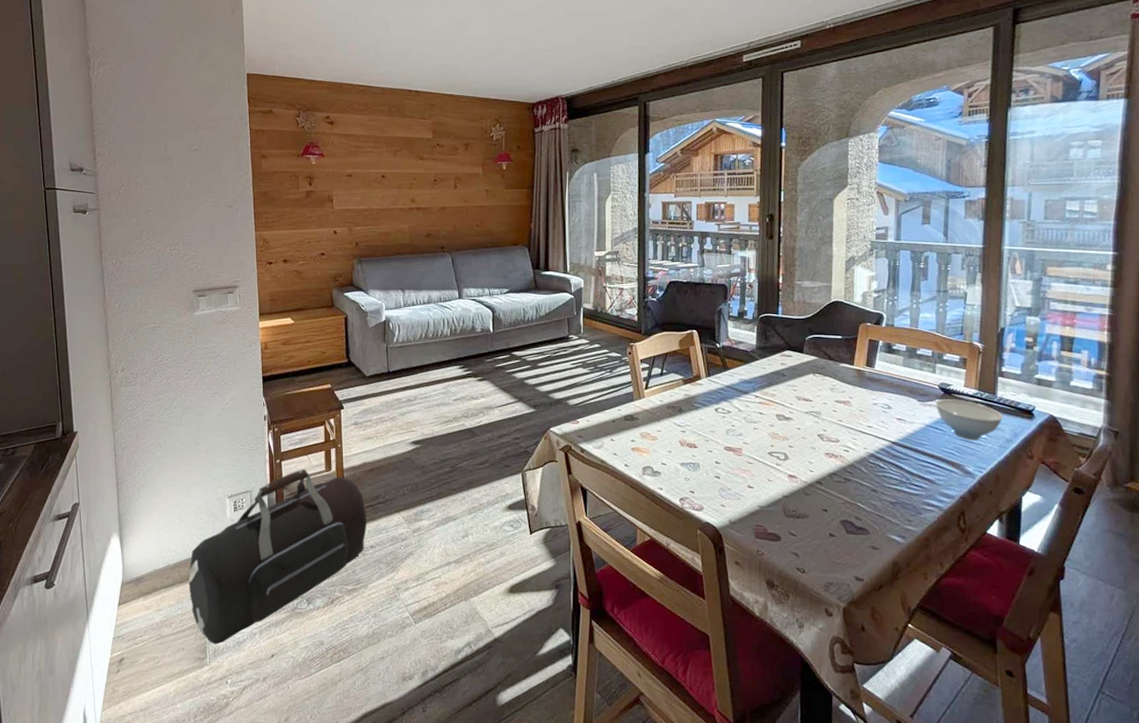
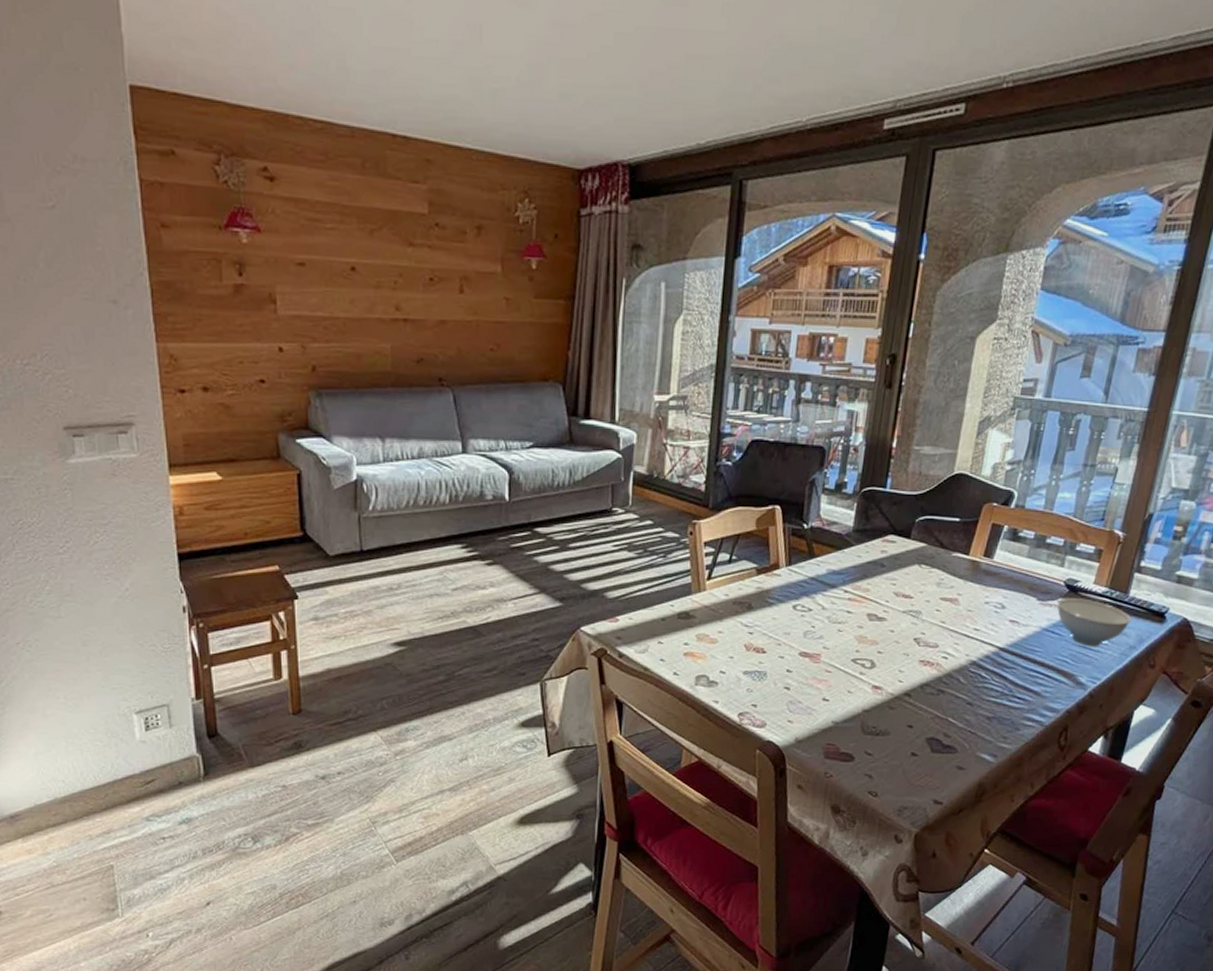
duffel bag: present [188,469,368,645] -> none [84,677,333,893]

